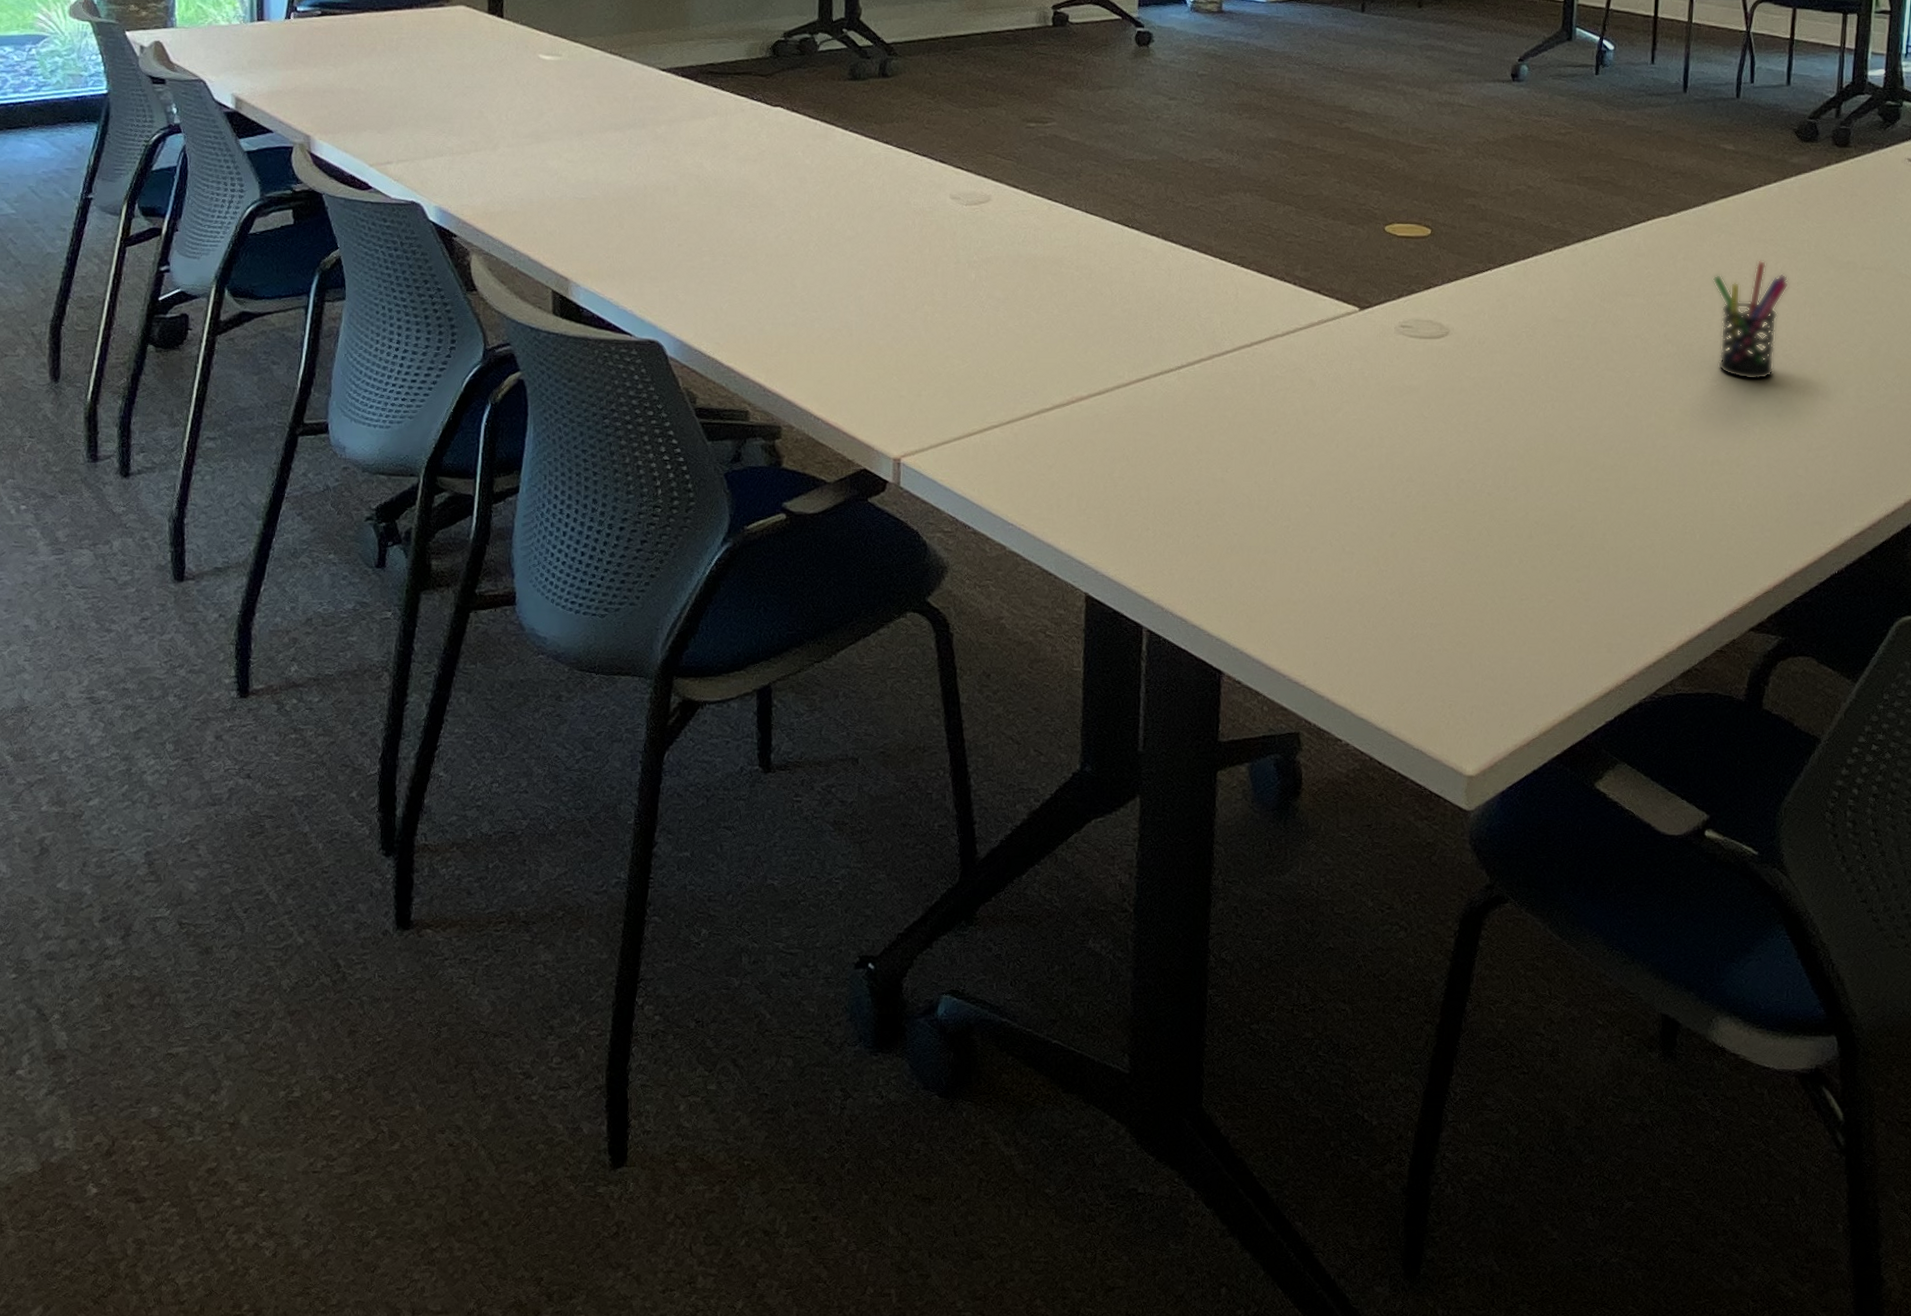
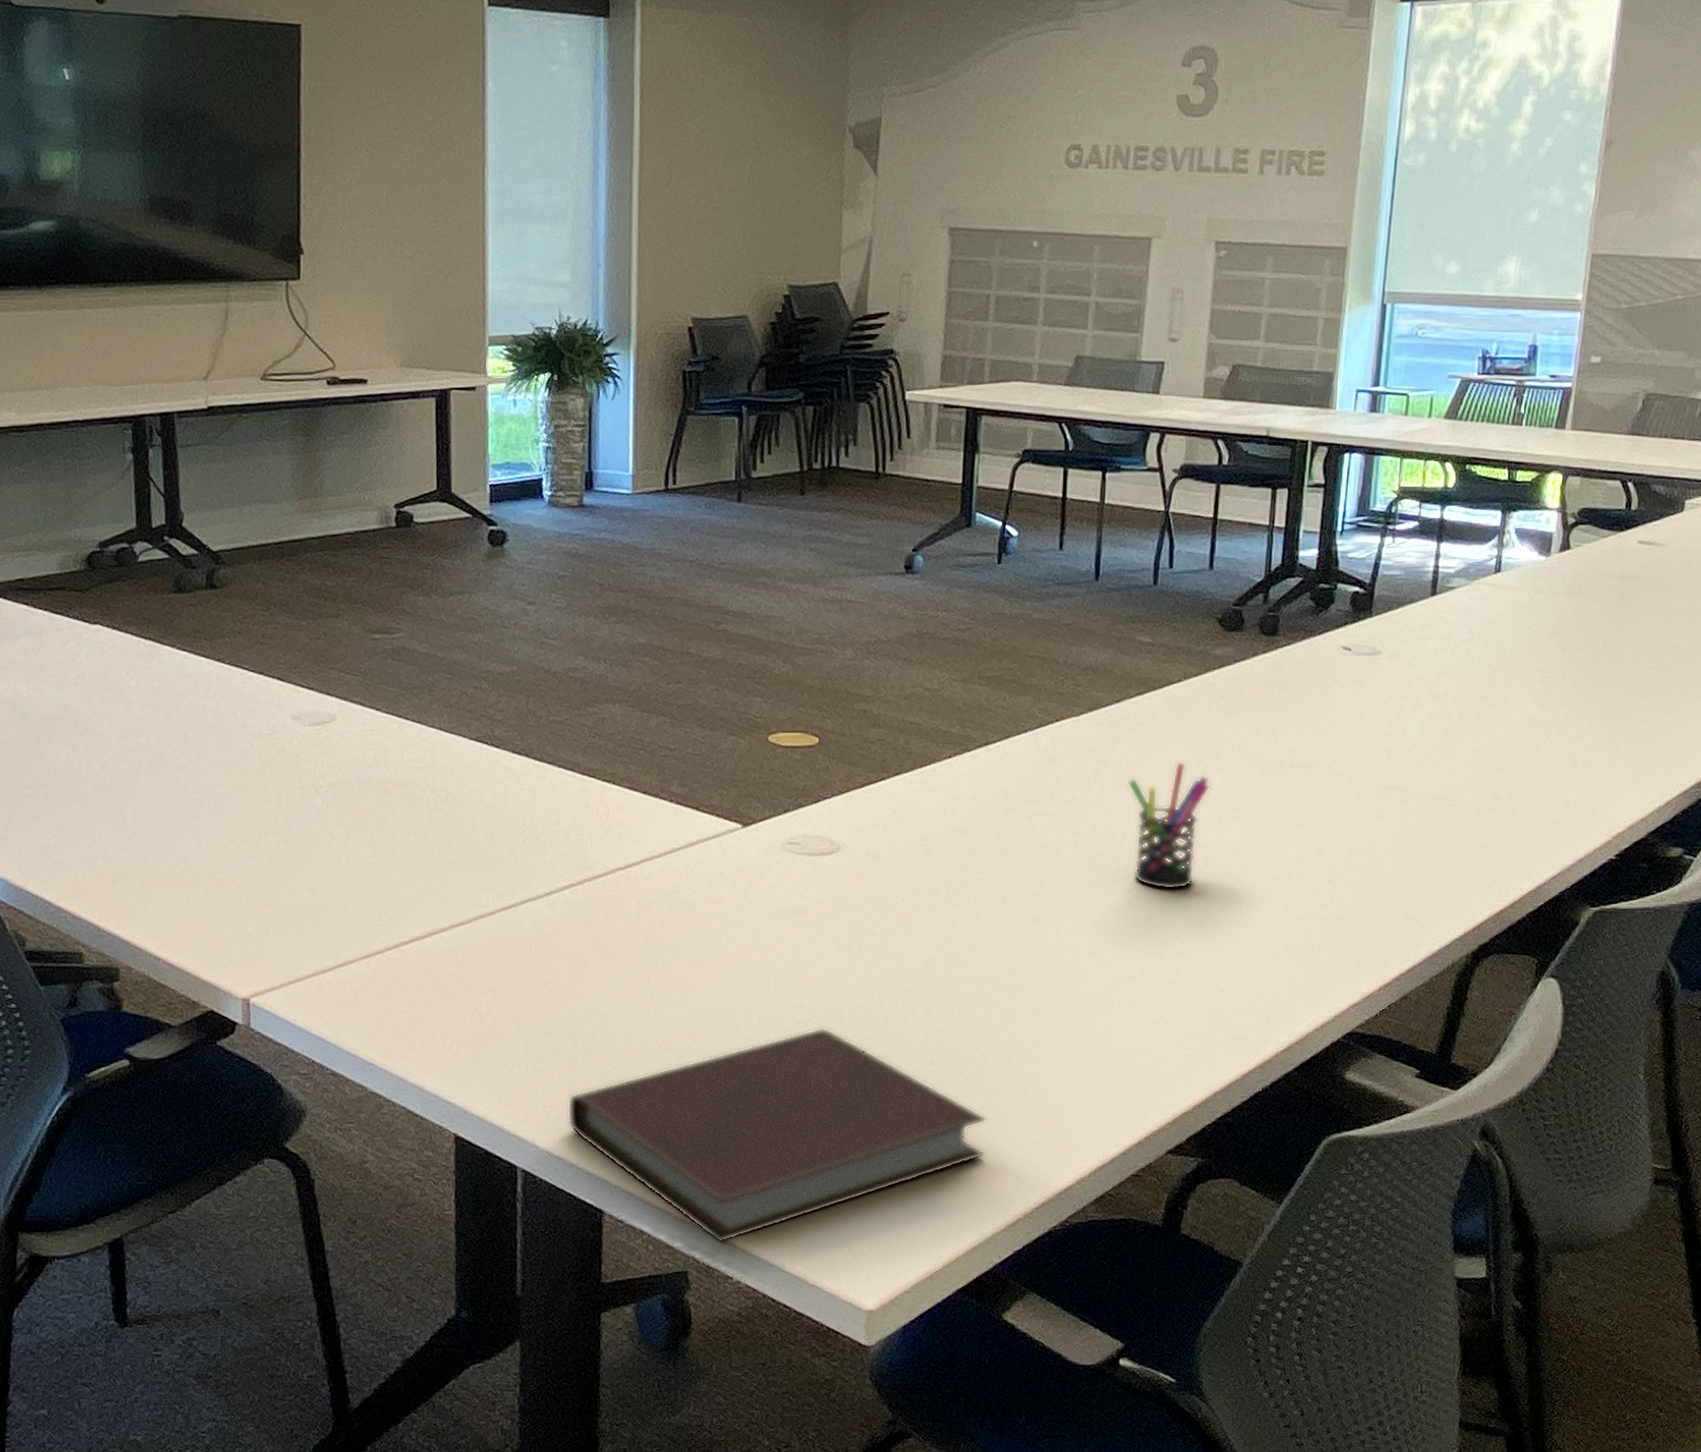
notebook: none [1191,500,1582,706] -> present [567,1027,987,1243]

